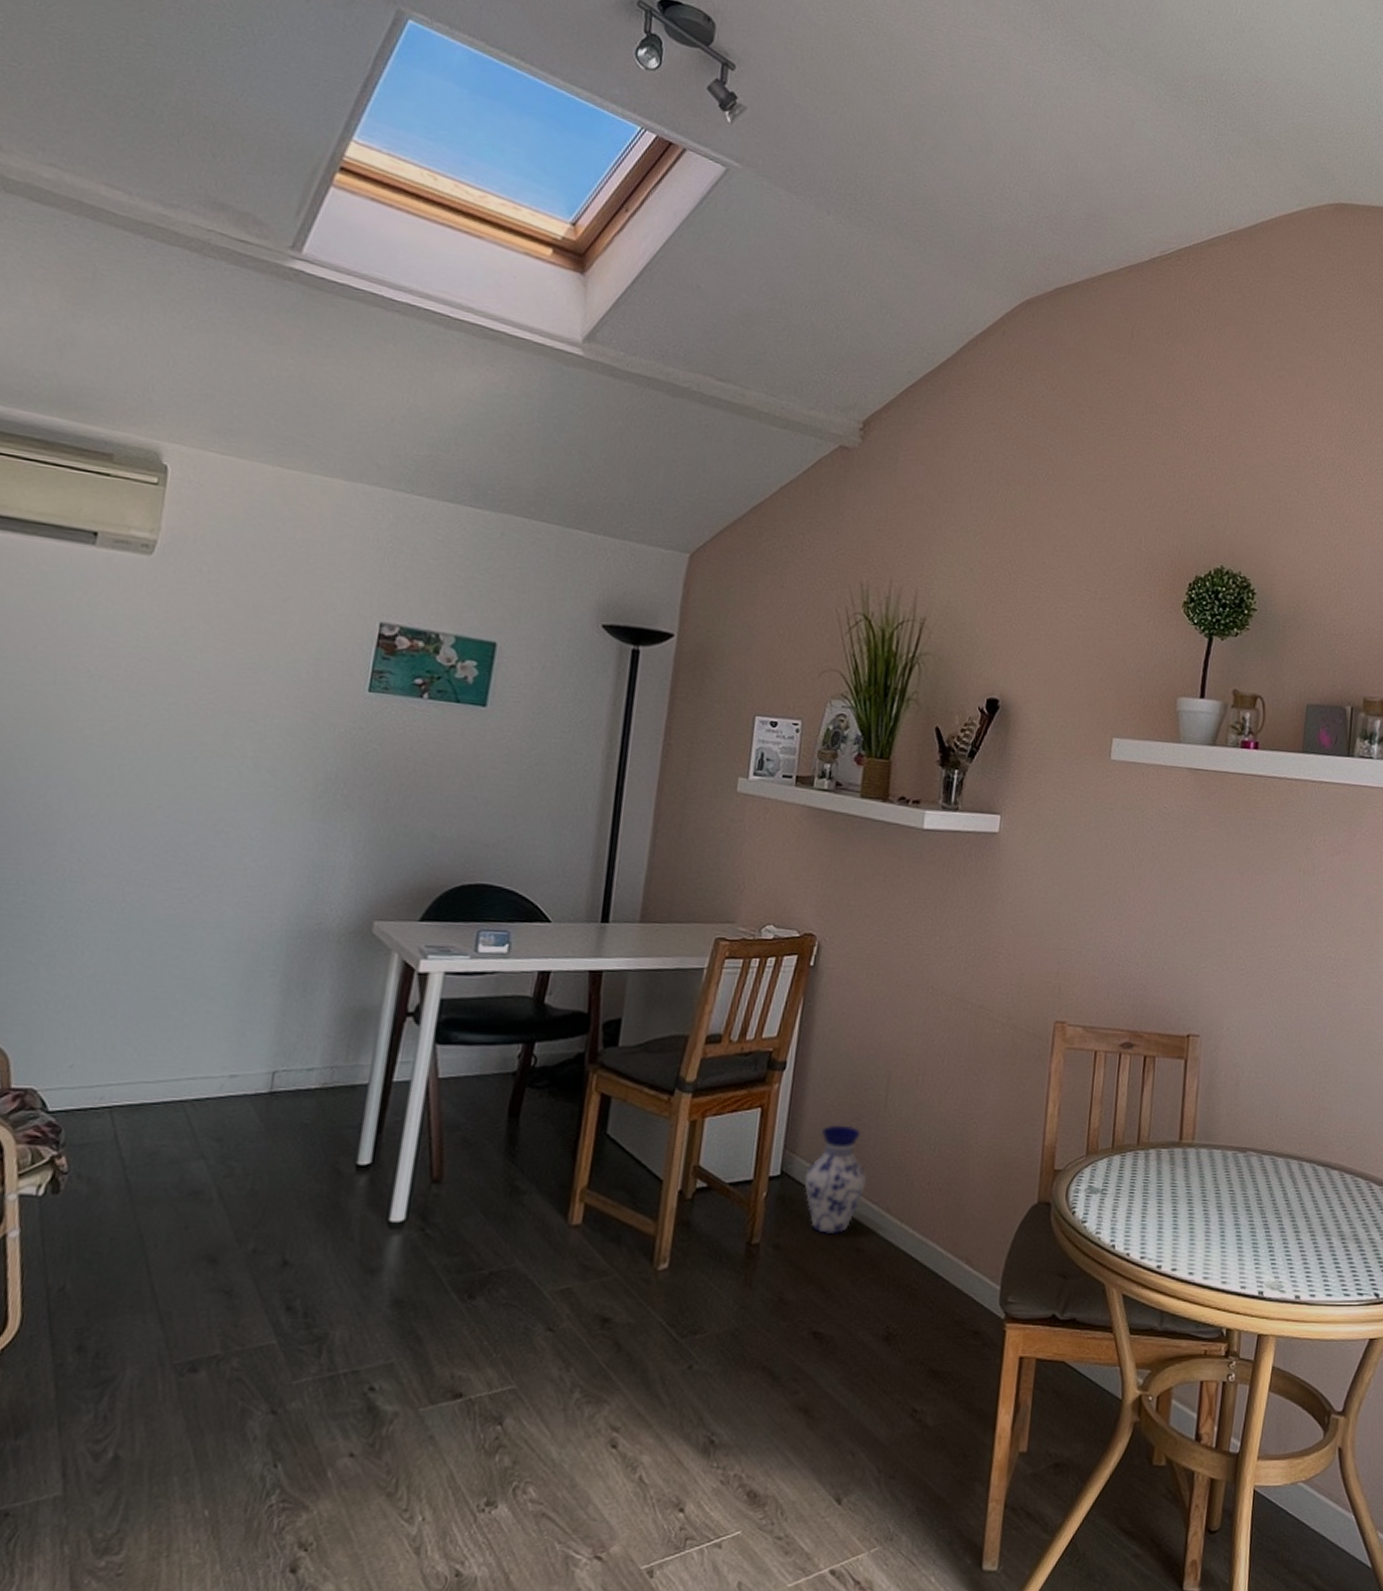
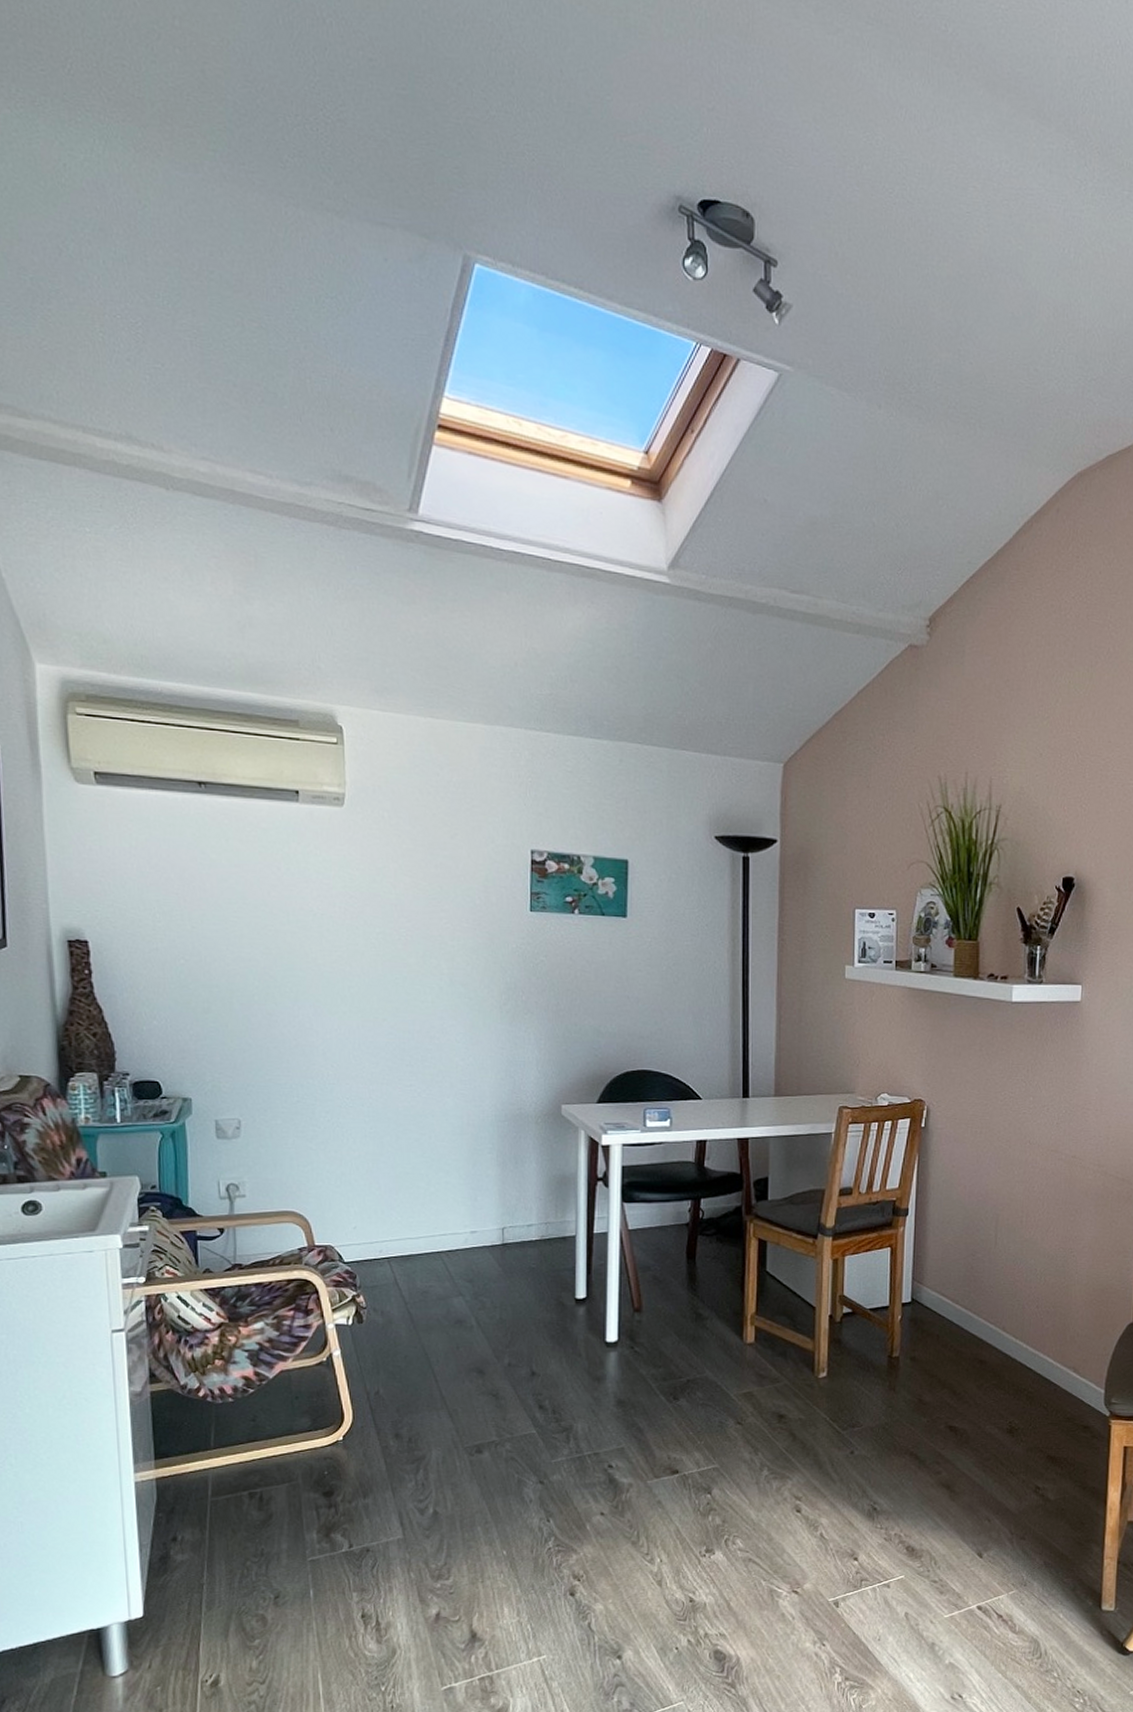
vase: present [804,1124,867,1235] -> none [932,1260,984,1350]

